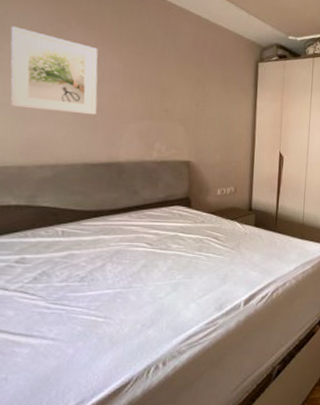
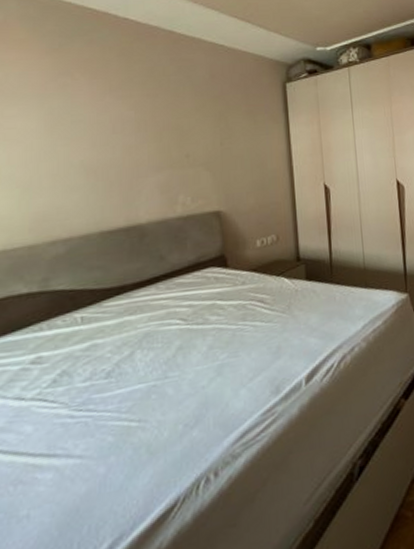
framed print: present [10,26,98,115] -> none [11,89,109,179]

